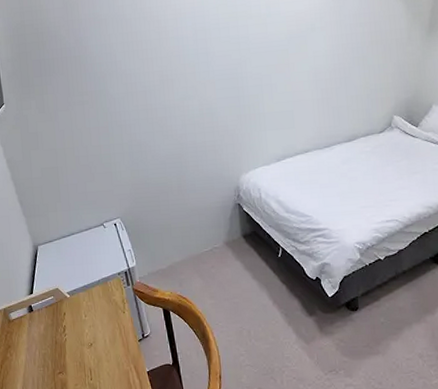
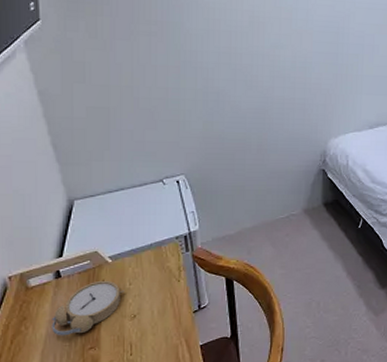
alarm clock: none [28,313,82,362] -> present [51,280,125,336]

